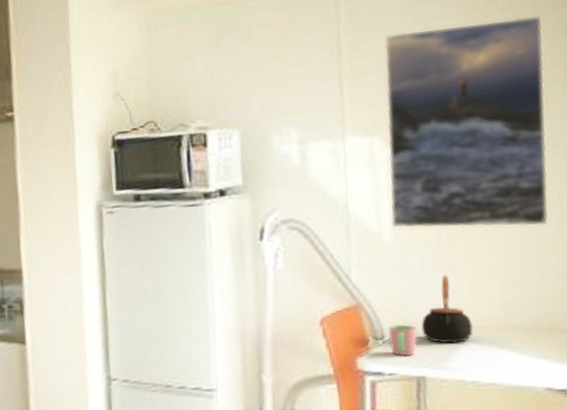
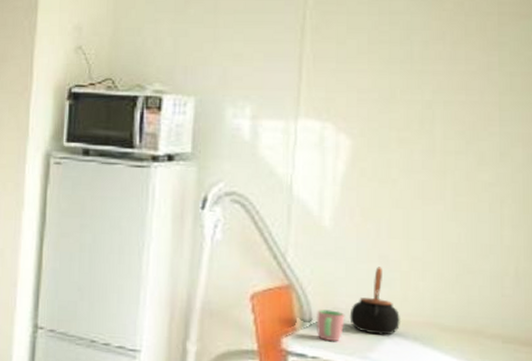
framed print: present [384,16,550,228] -> none [332,23,506,231]

